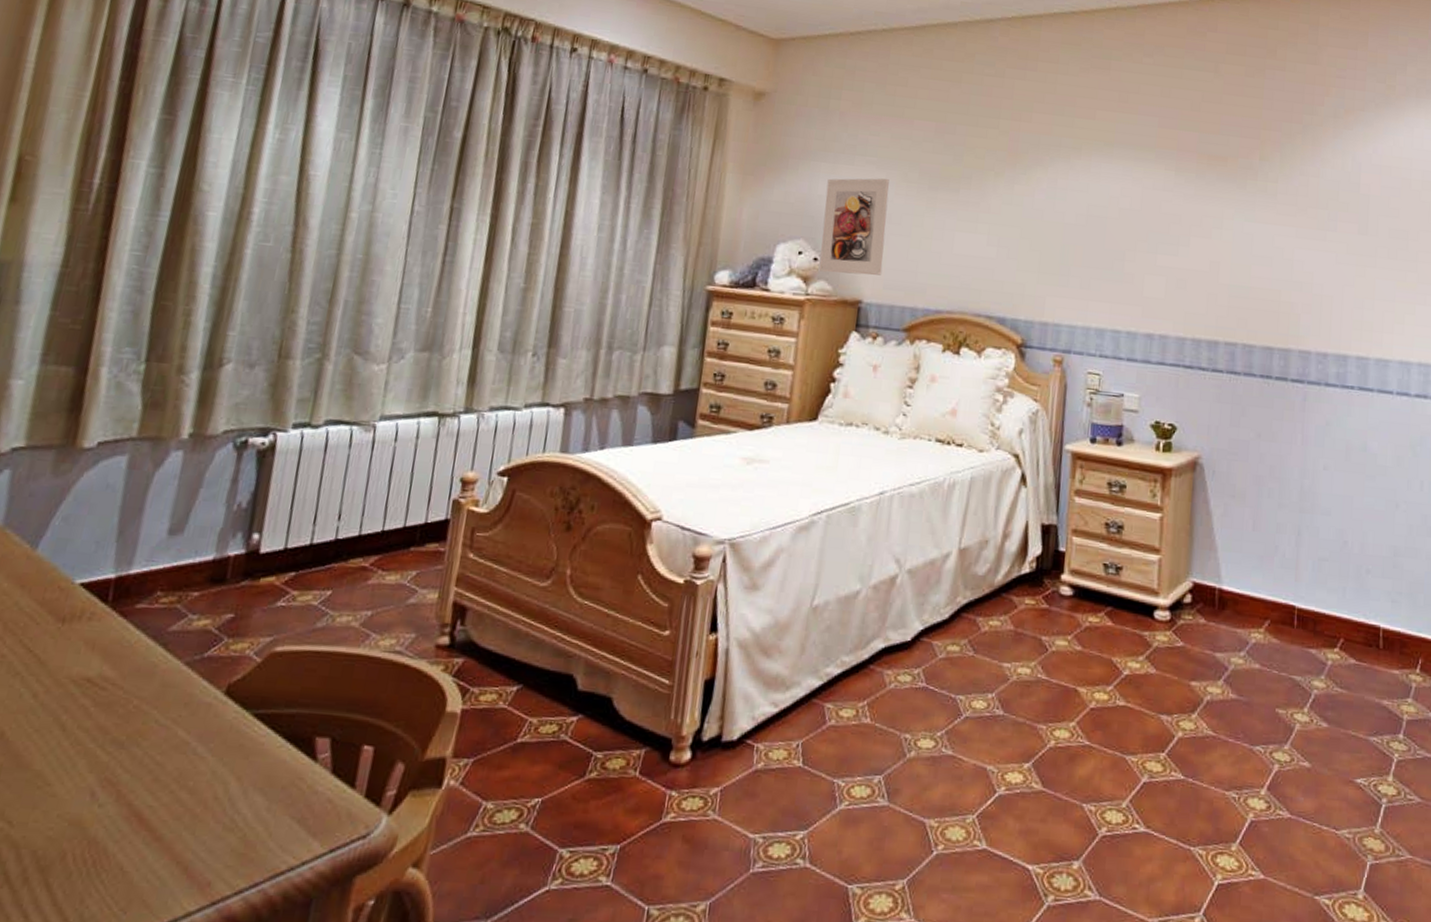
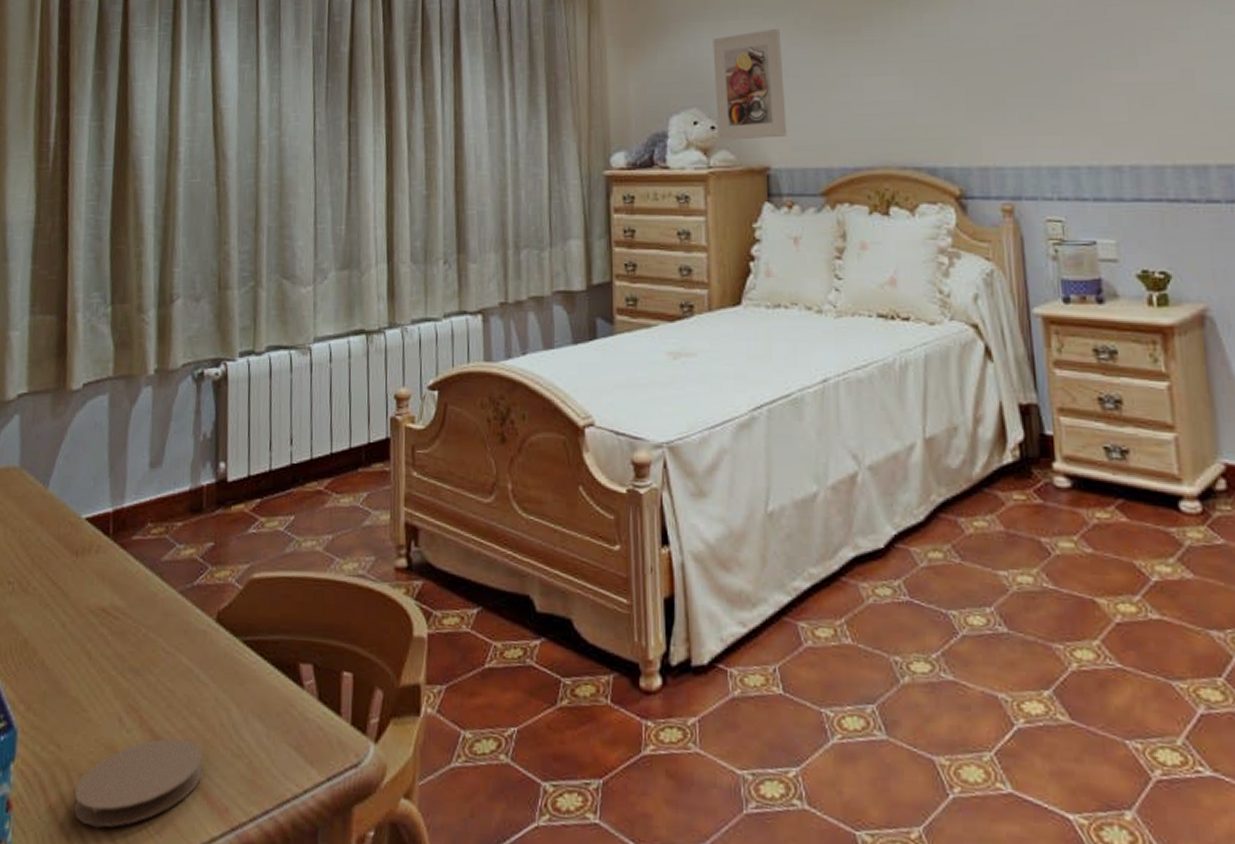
coaster: none [20,812,189,907] -> present [74,738,203,828]

